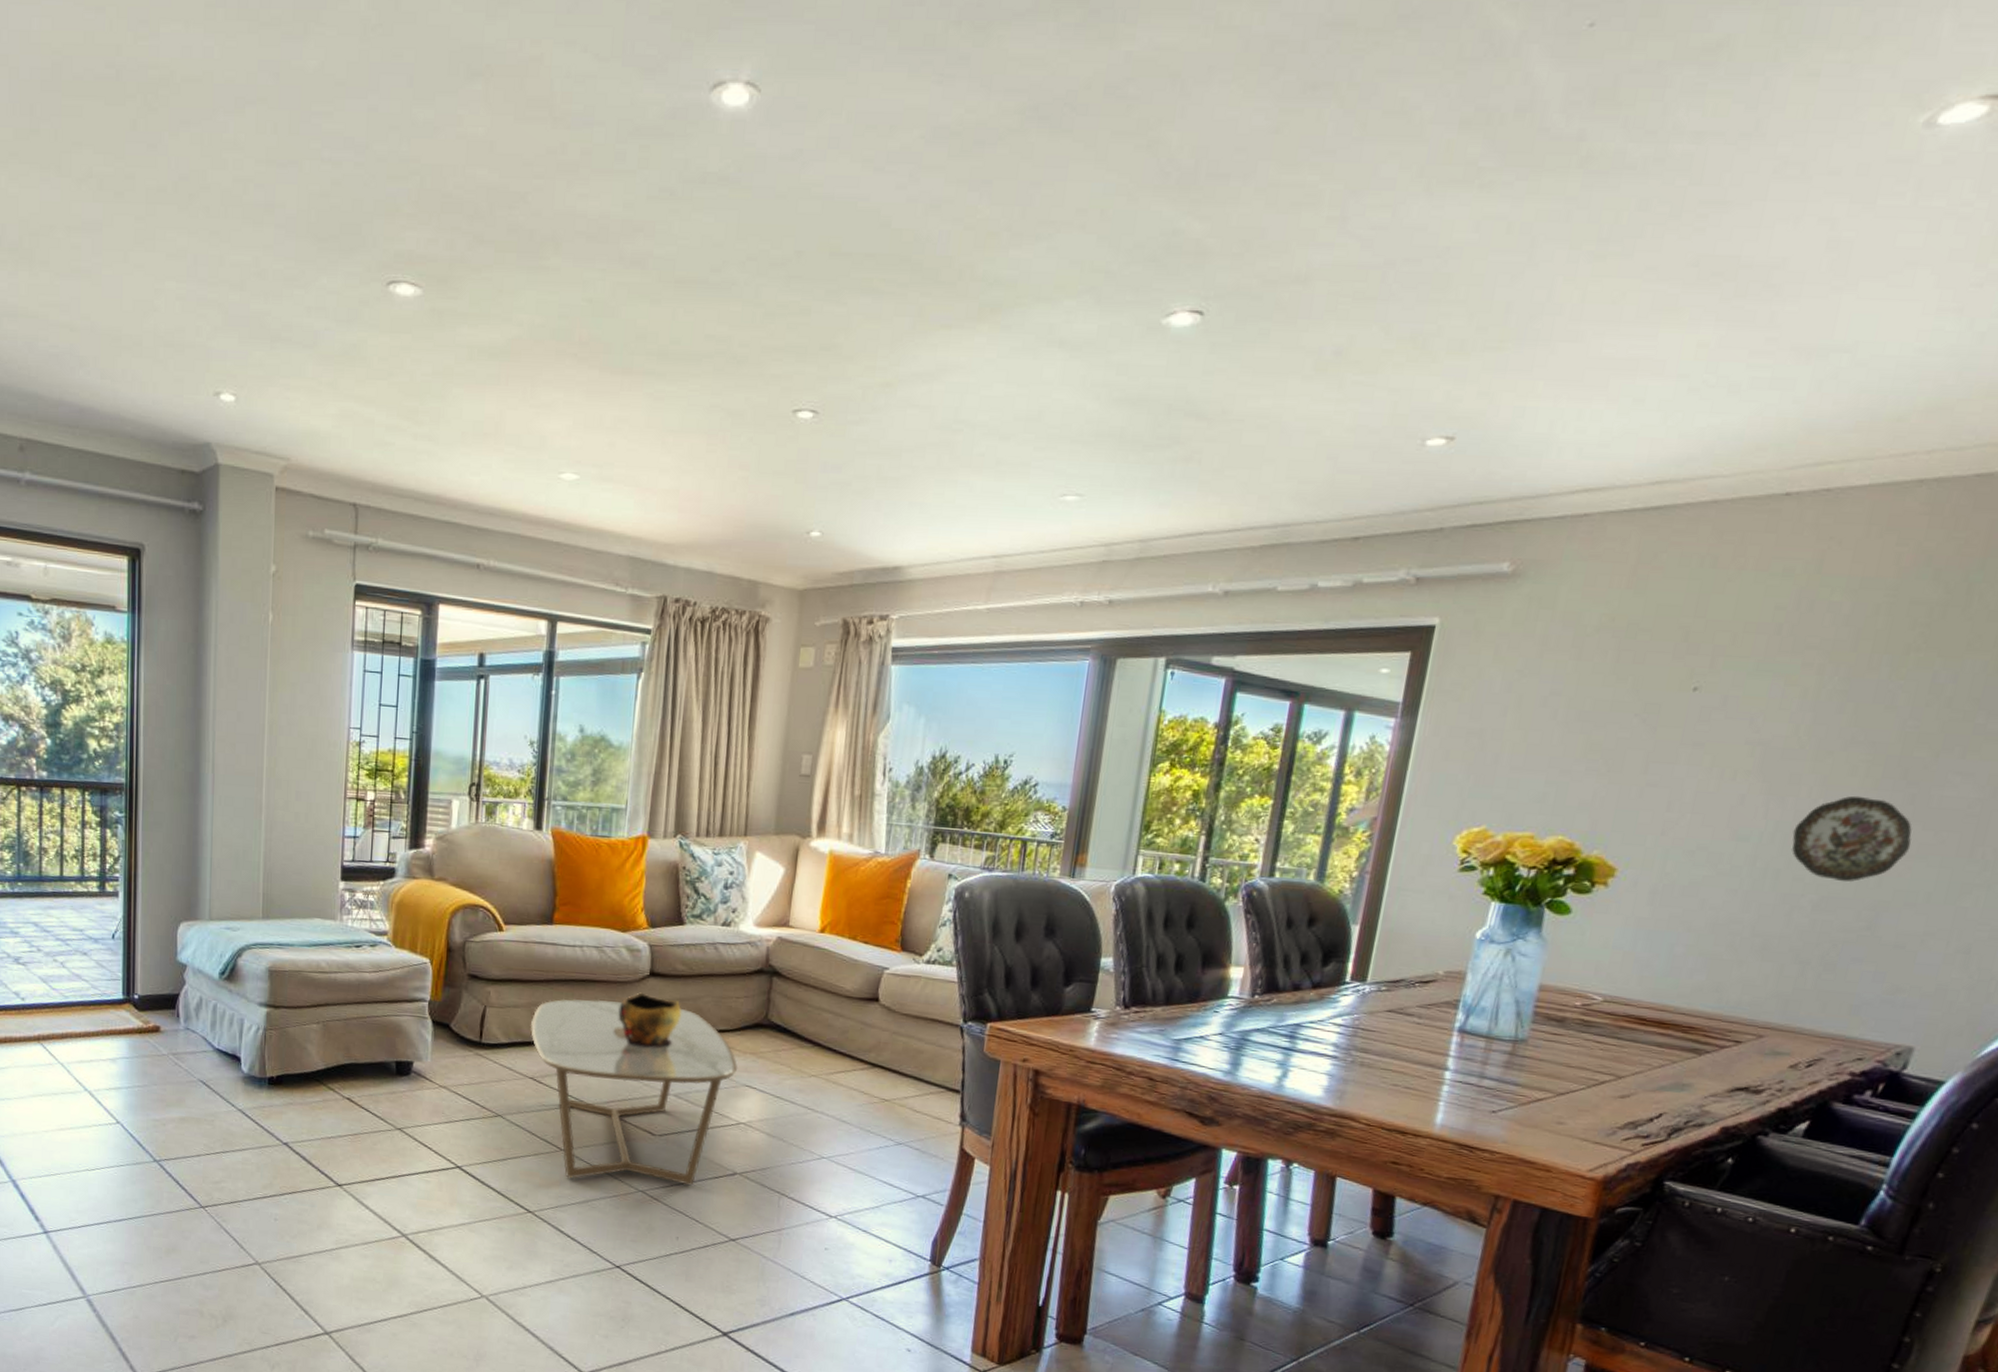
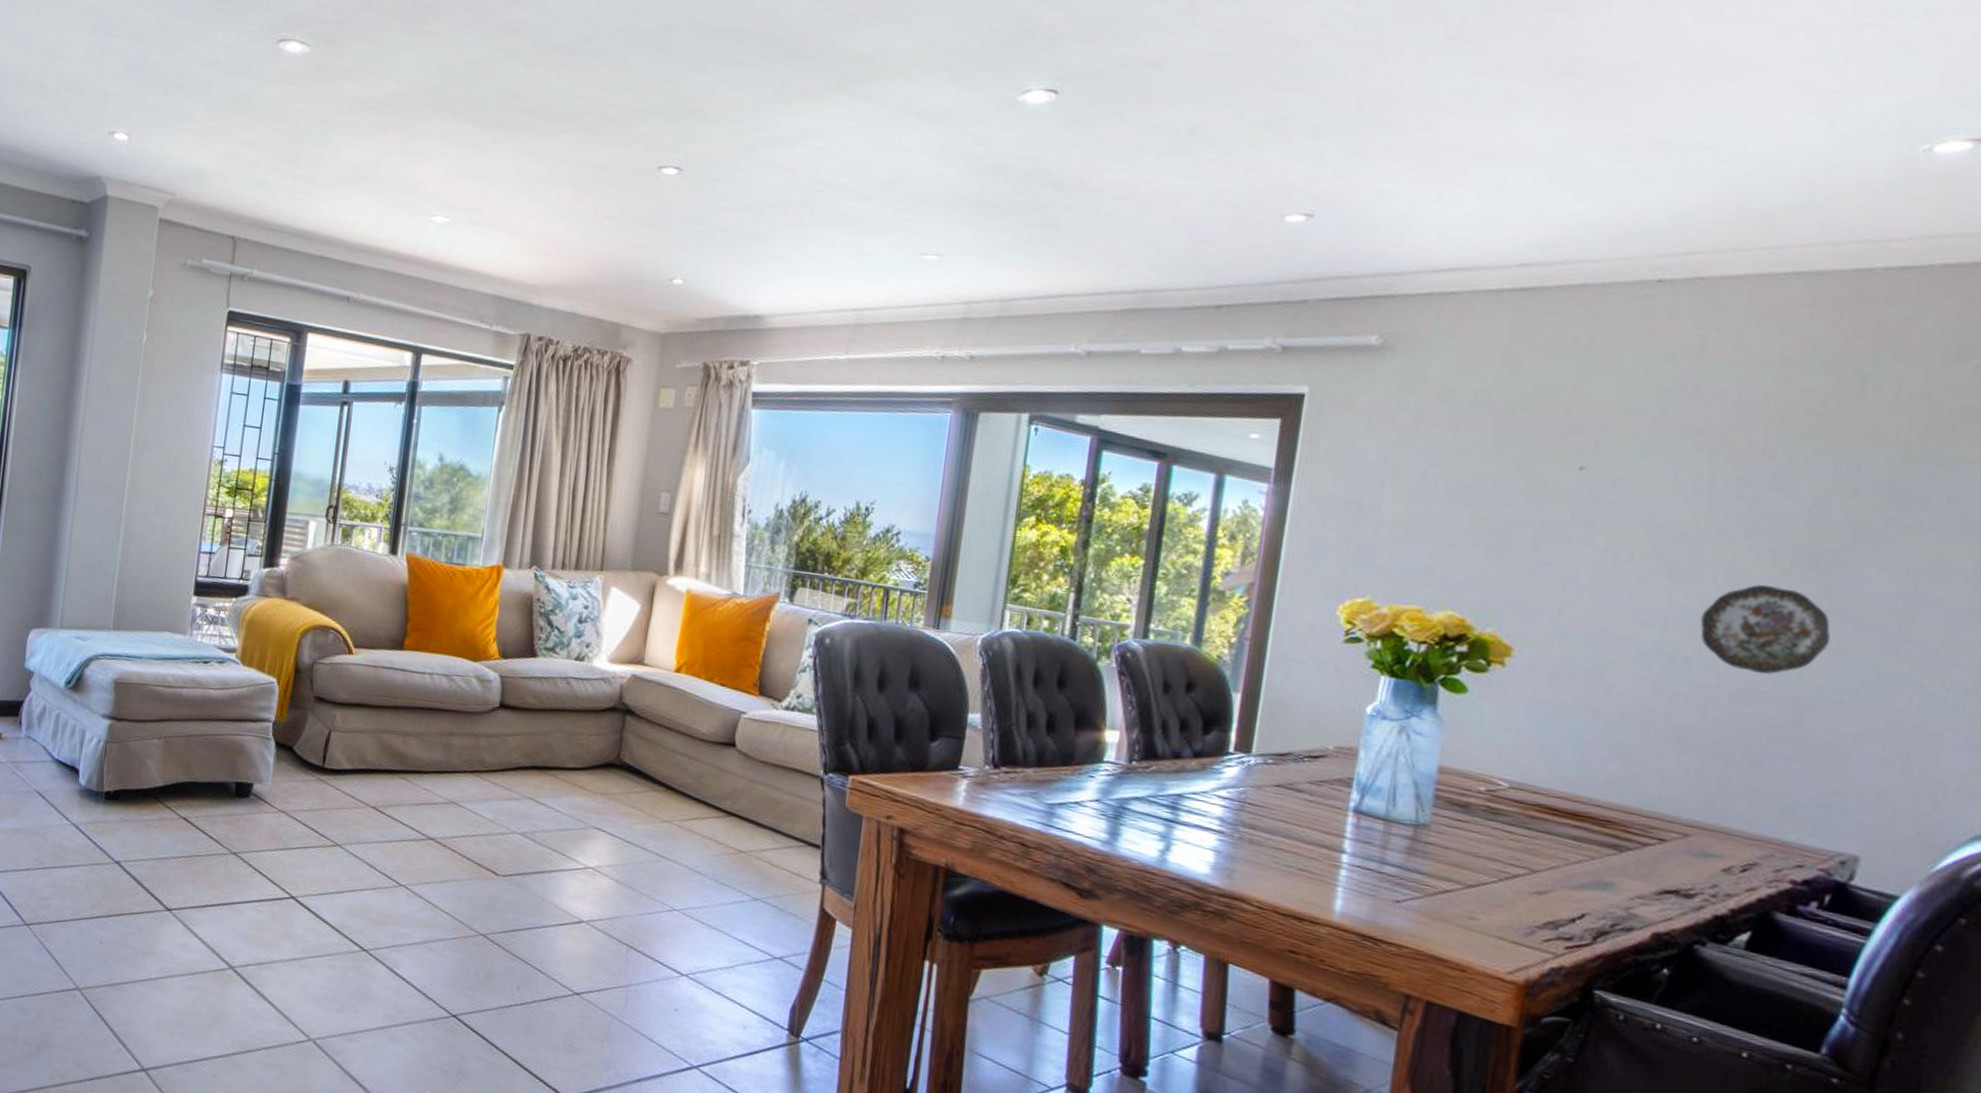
coffee table: present [531,999,738,1186] -> none [375,727,588,932]
decorative bowl: present [618,992,681,1048] -> none [465,724,531,783]

